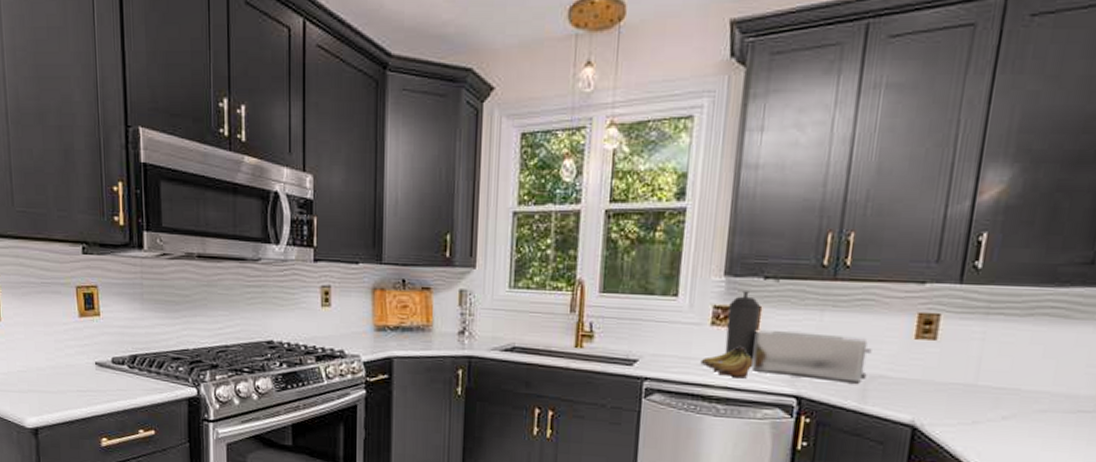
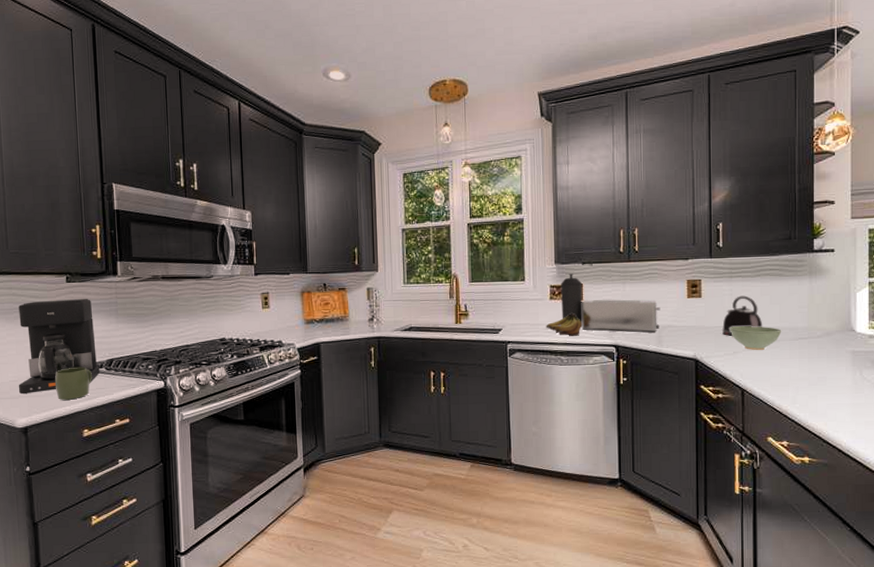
coffee maker: none [27,275,121,389] -> present [18,299,100,394]
mug: none [68,360,112,401] -> present [54,366,92,400]
kettle: none [959,342,1025,398] -> present [721,295,763,336]
bowl: none [971,385,1054,424] -> present [729,326,782,351]

